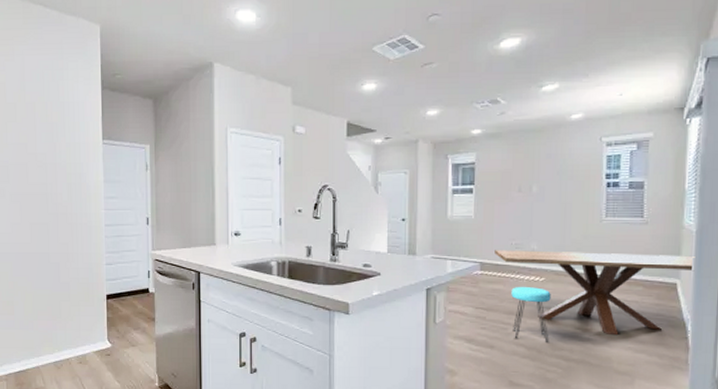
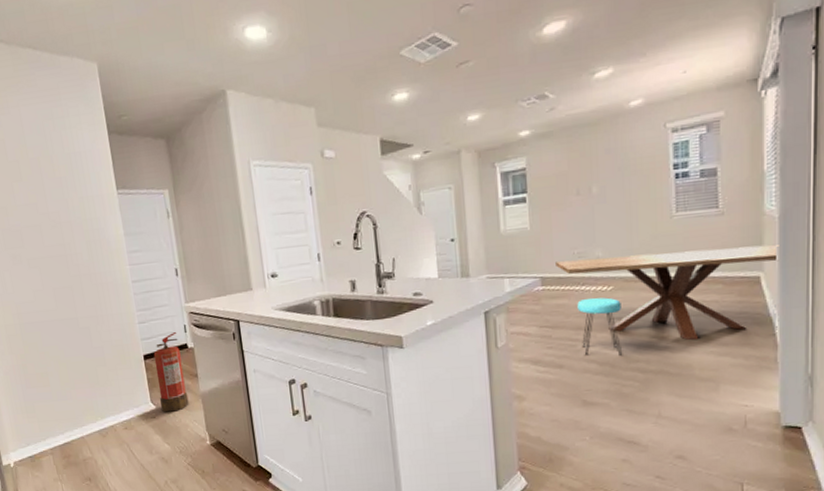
fire extinguisher: none [116,277,143,351] -> present [153,332,189,412]

